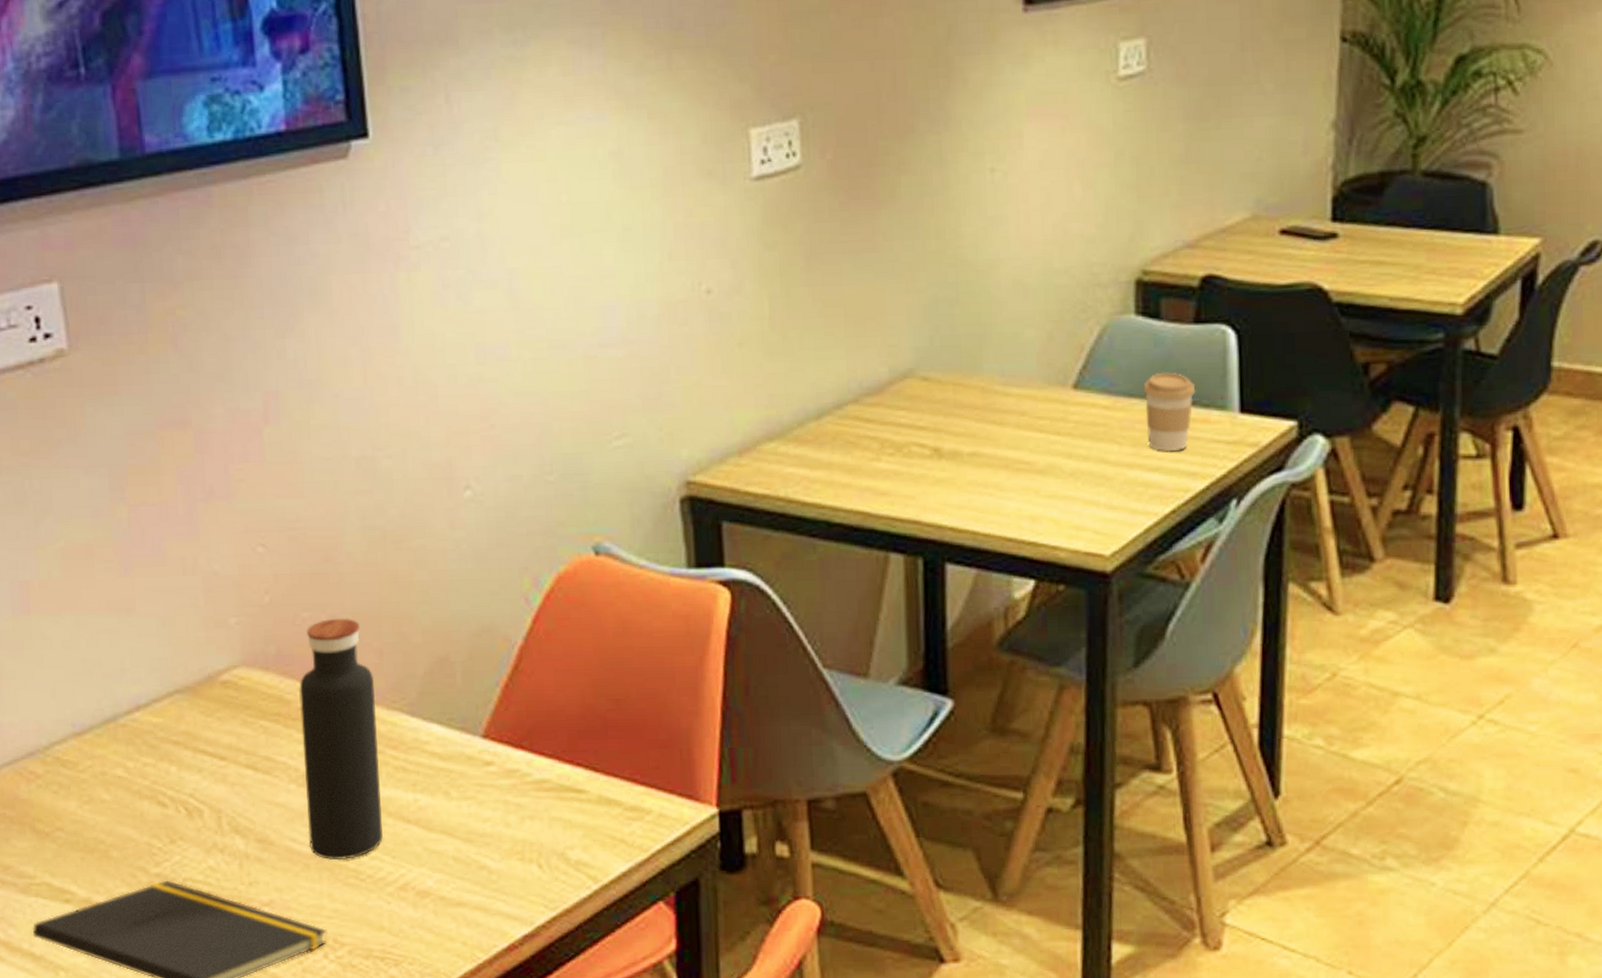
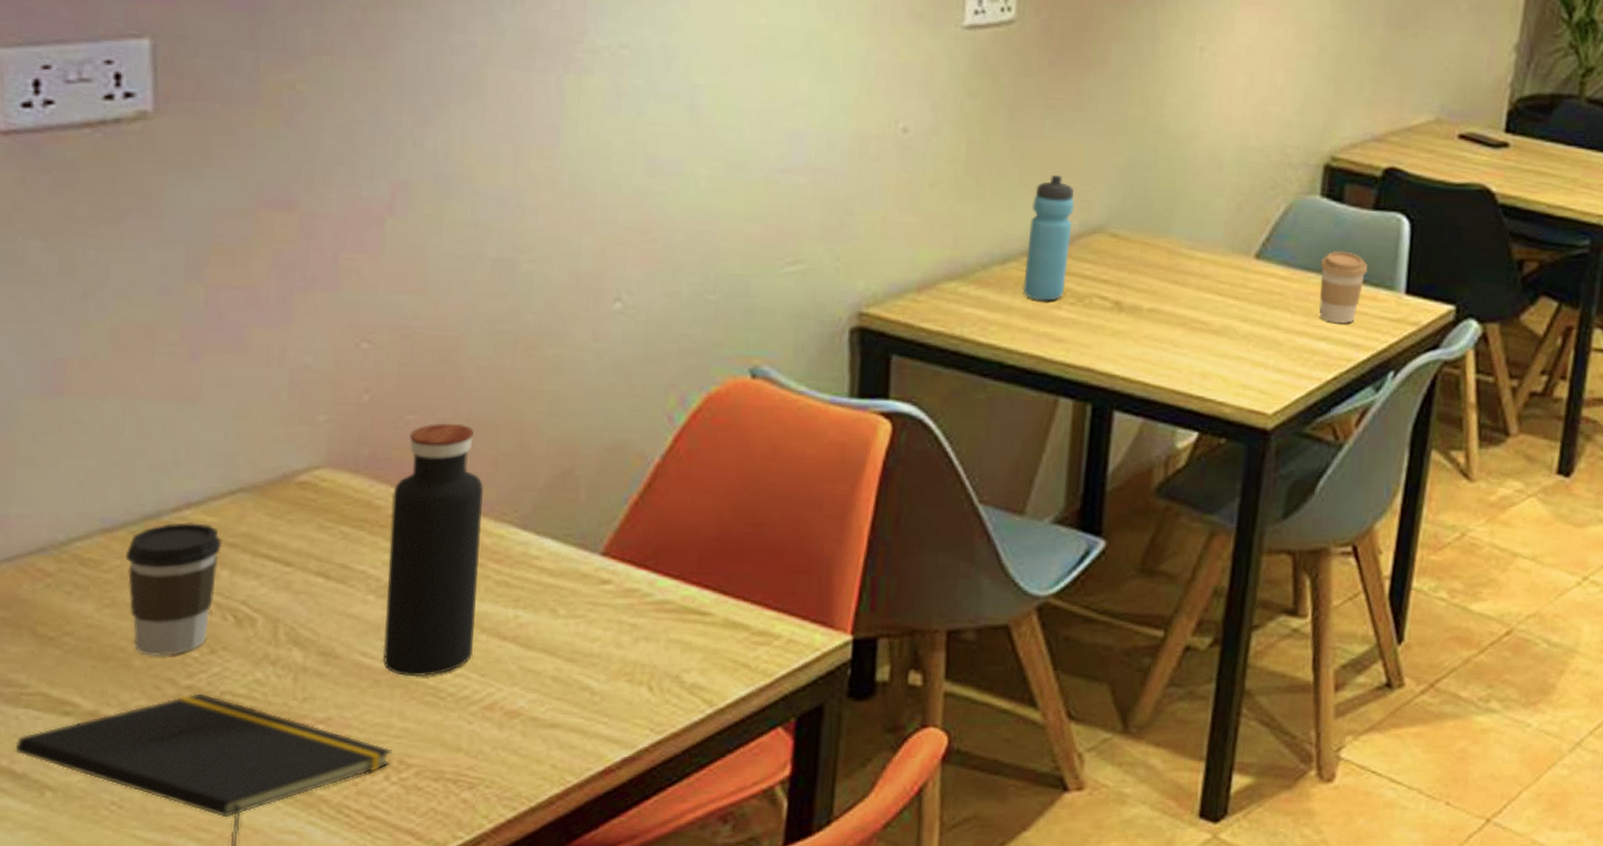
coffee cup: none [95,724,169,847] -> present [126,522,223,656]
water bottle: none [839,321,883,454] -> present [1023,174,1075,301]

